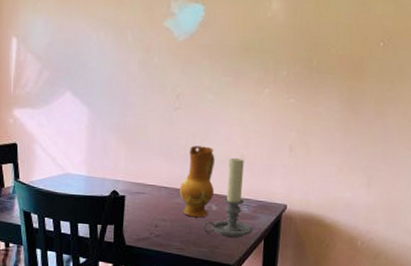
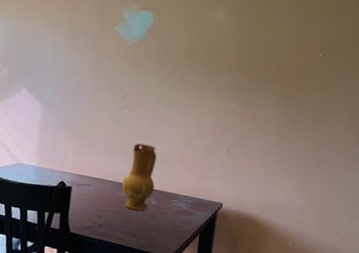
candle holder: present [203,157,254,238] -> none [142,156,190,232]

